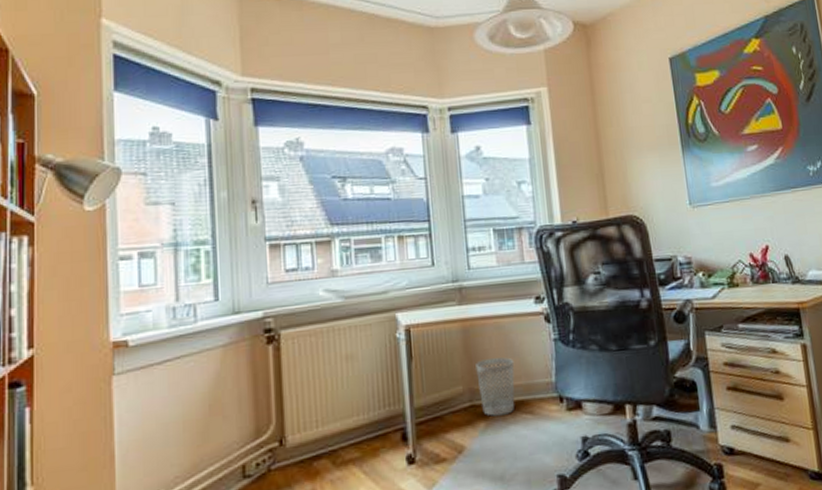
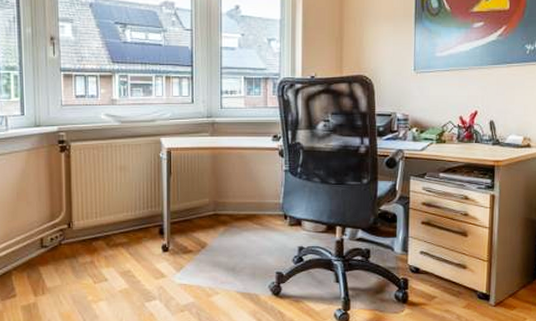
wastebasket: present [476,357,515,417] -> none [220,180,251,224]

